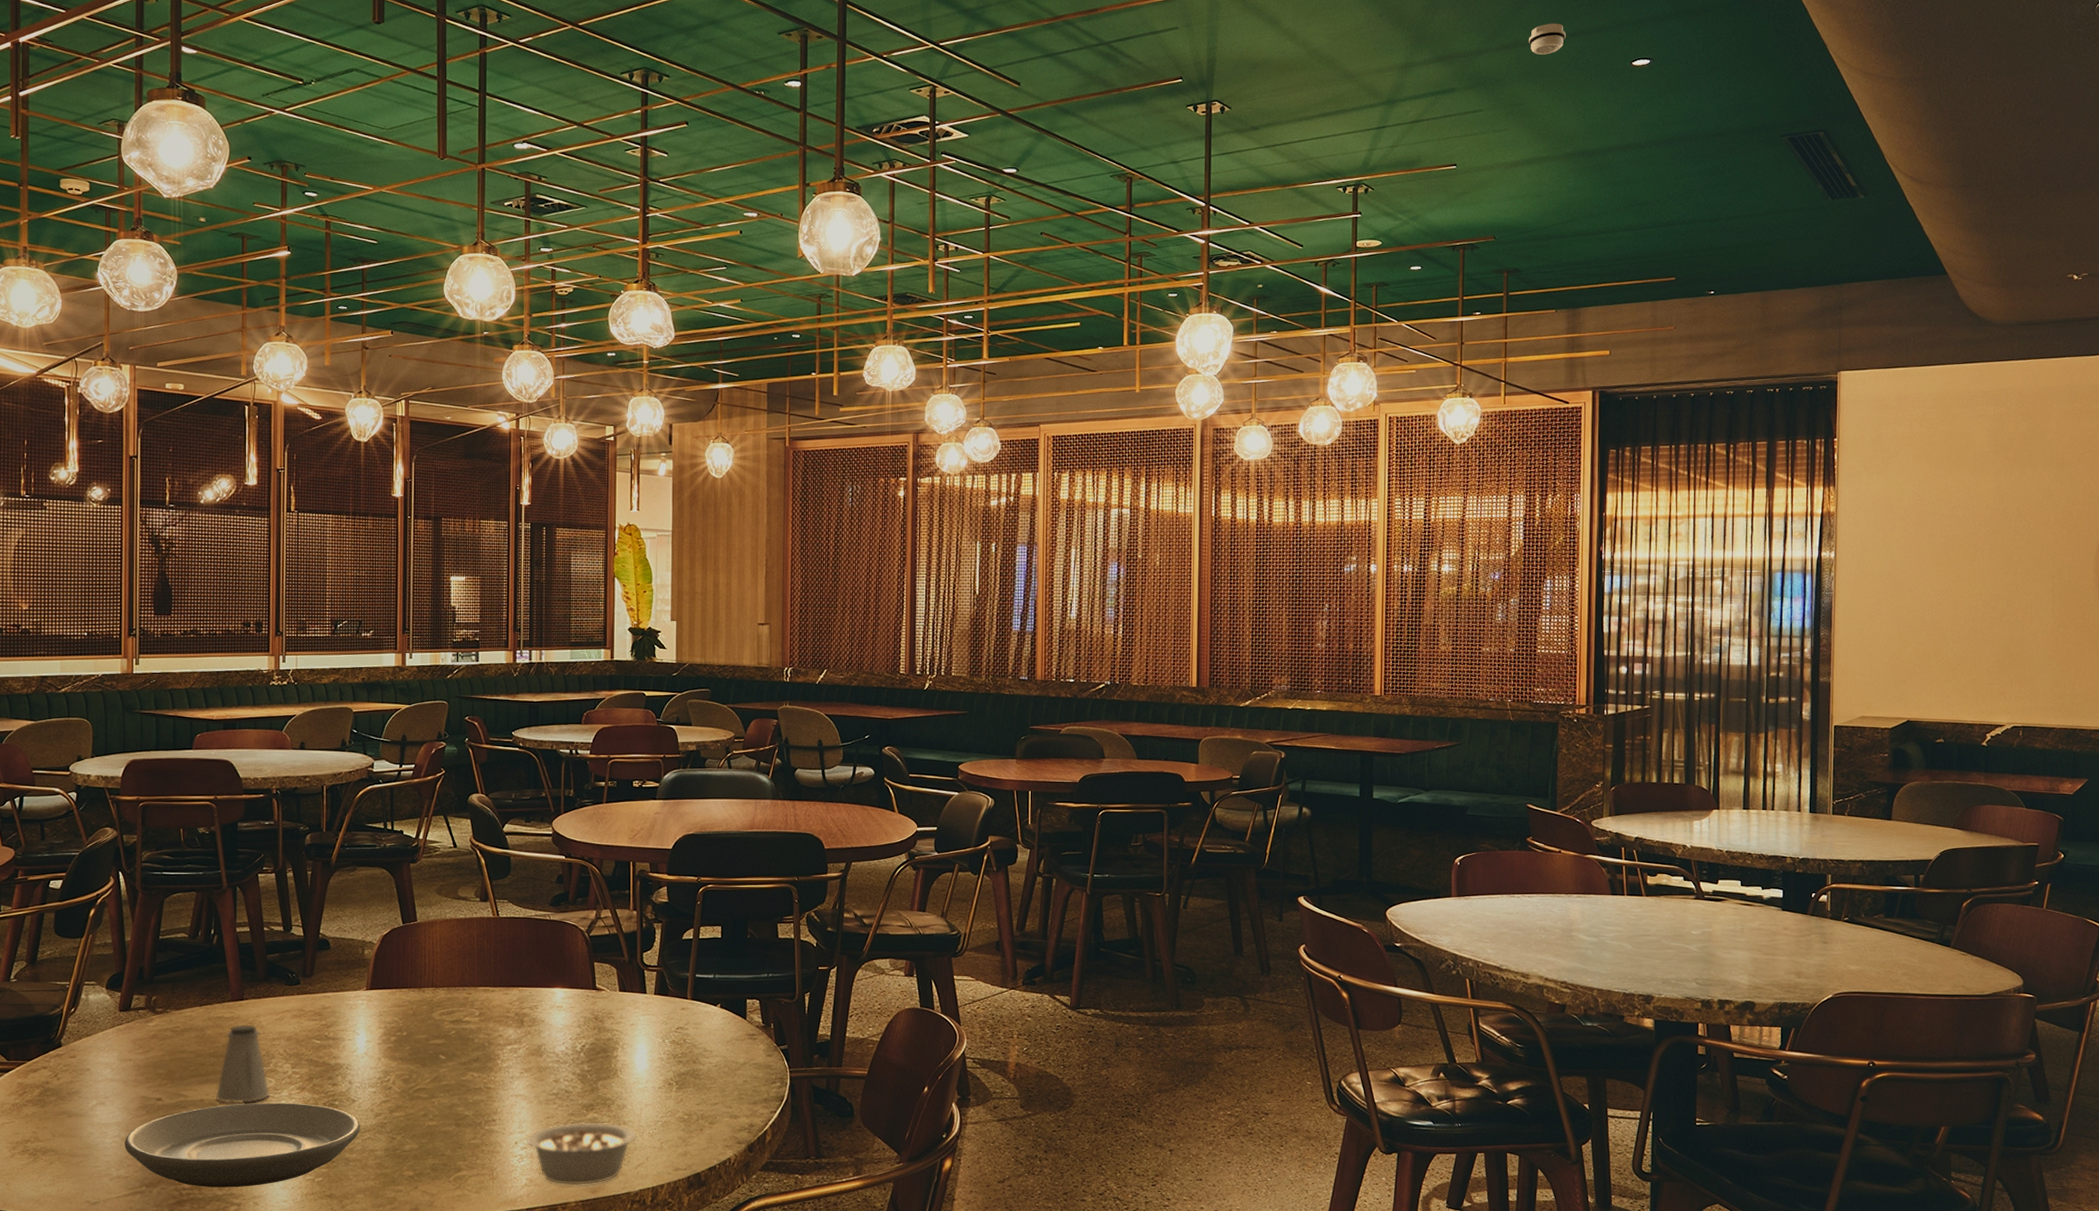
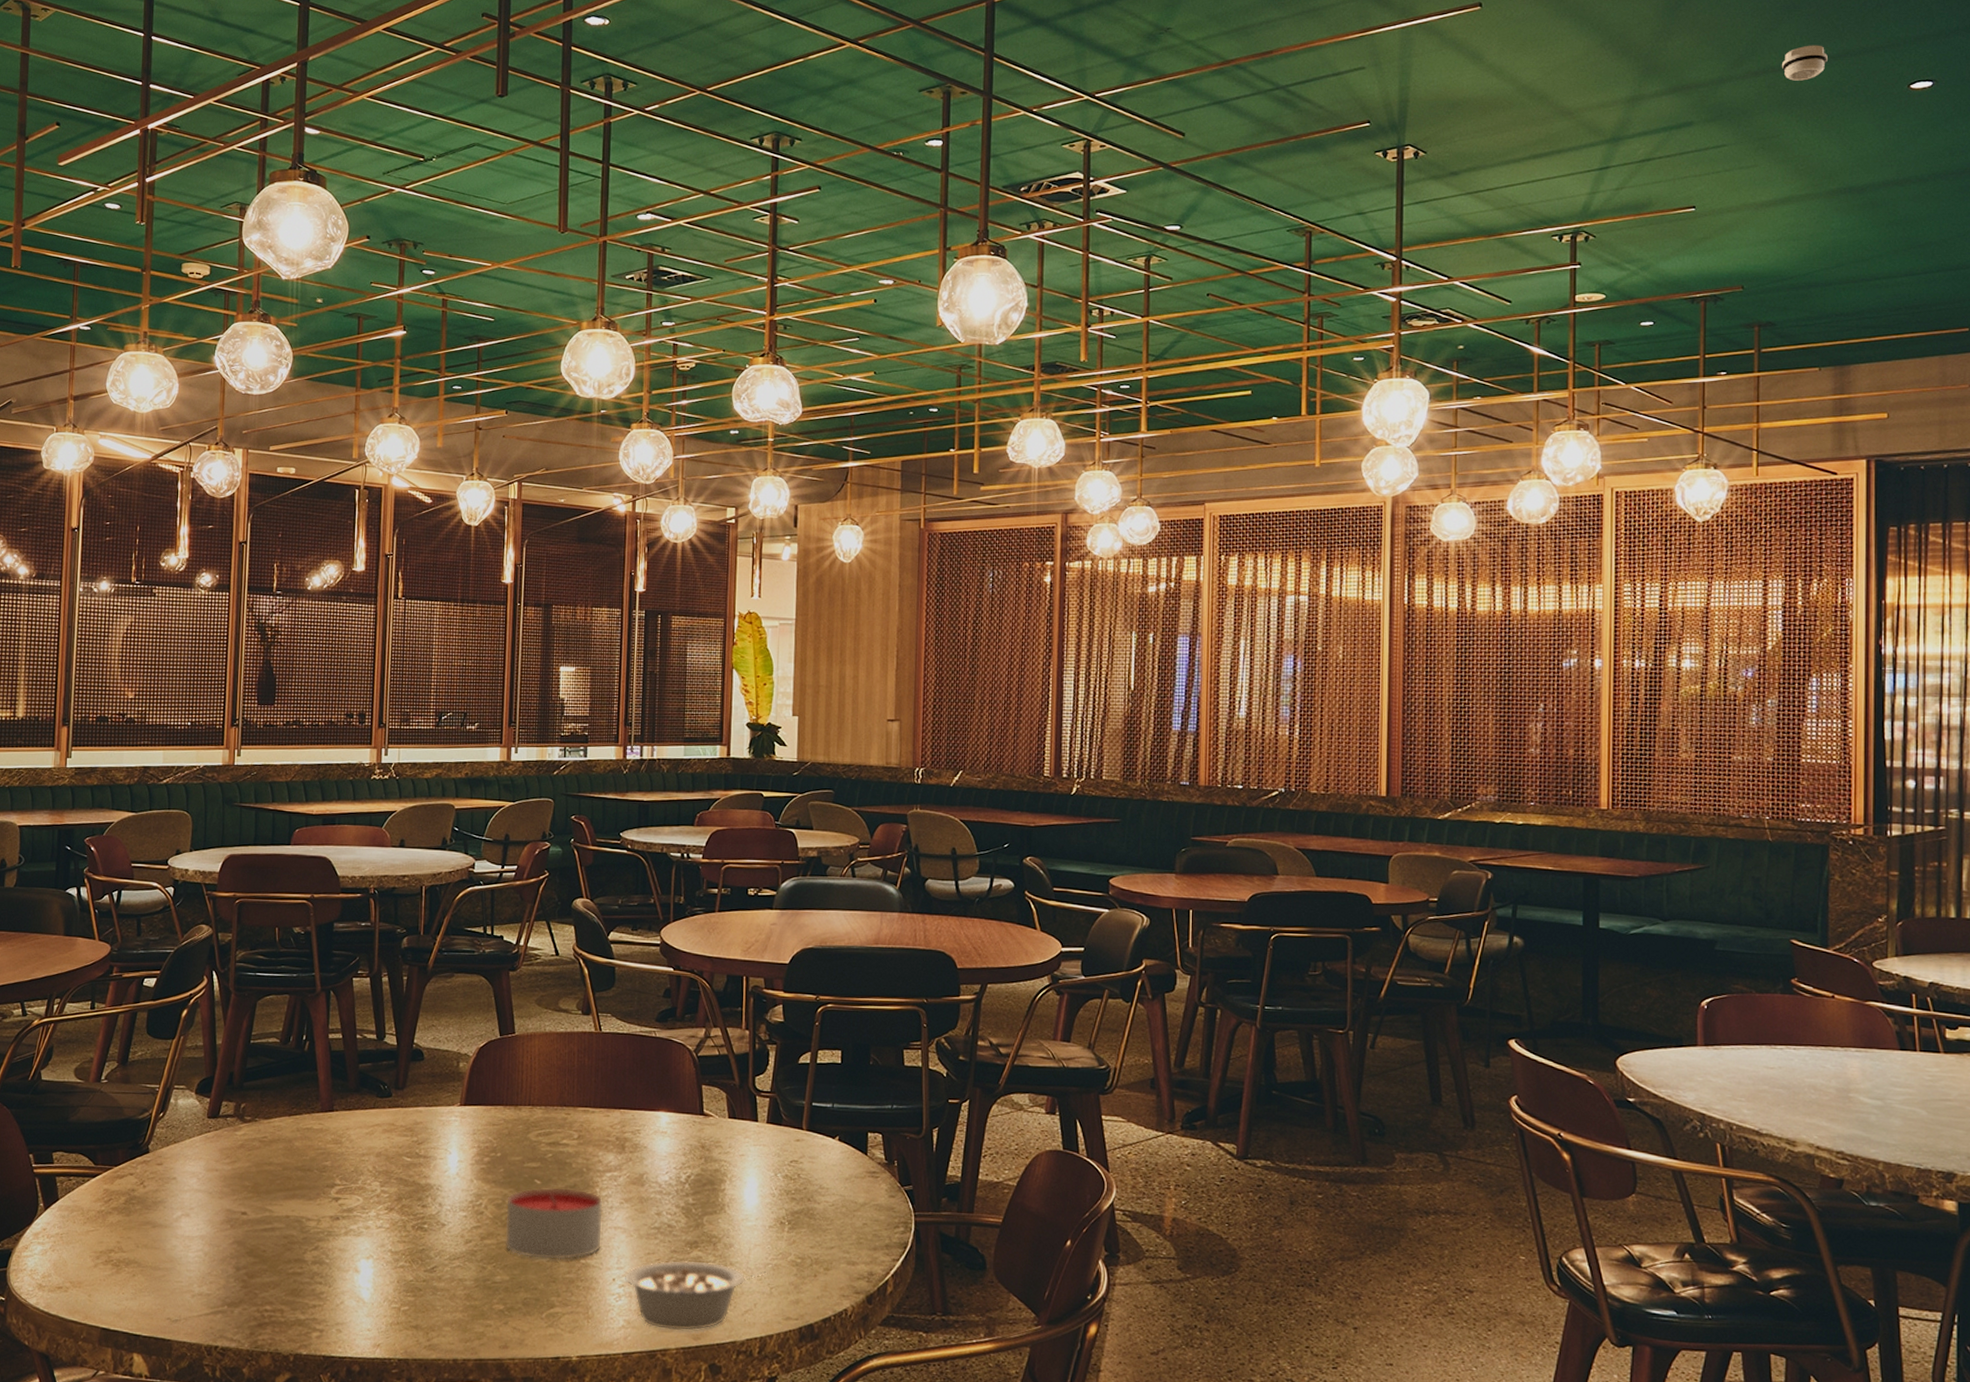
plate: present [125,1102,360,1188] -> none [208,1222,450,1313]
saltshaker: present [215,1024,271,1104] -> none [301,1137,358,1222]
candle: none [413,1061,504,1128] -> present [505,1187,603,1260]

